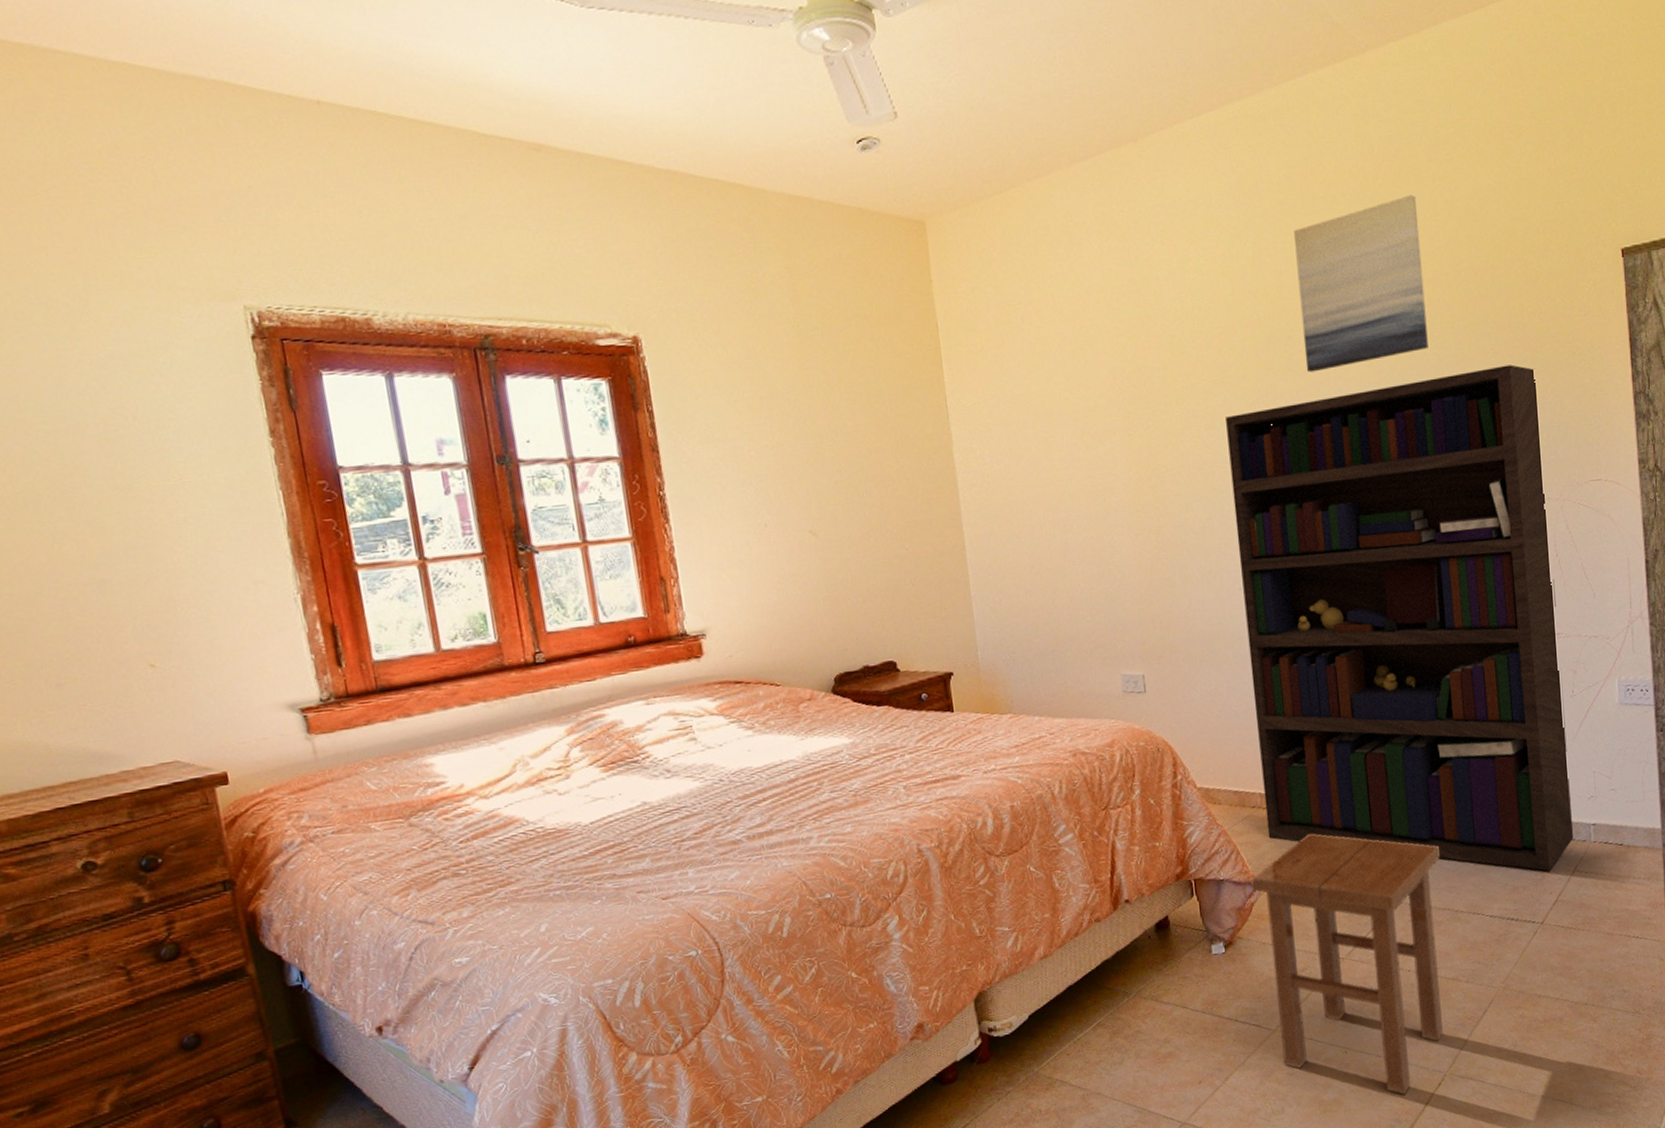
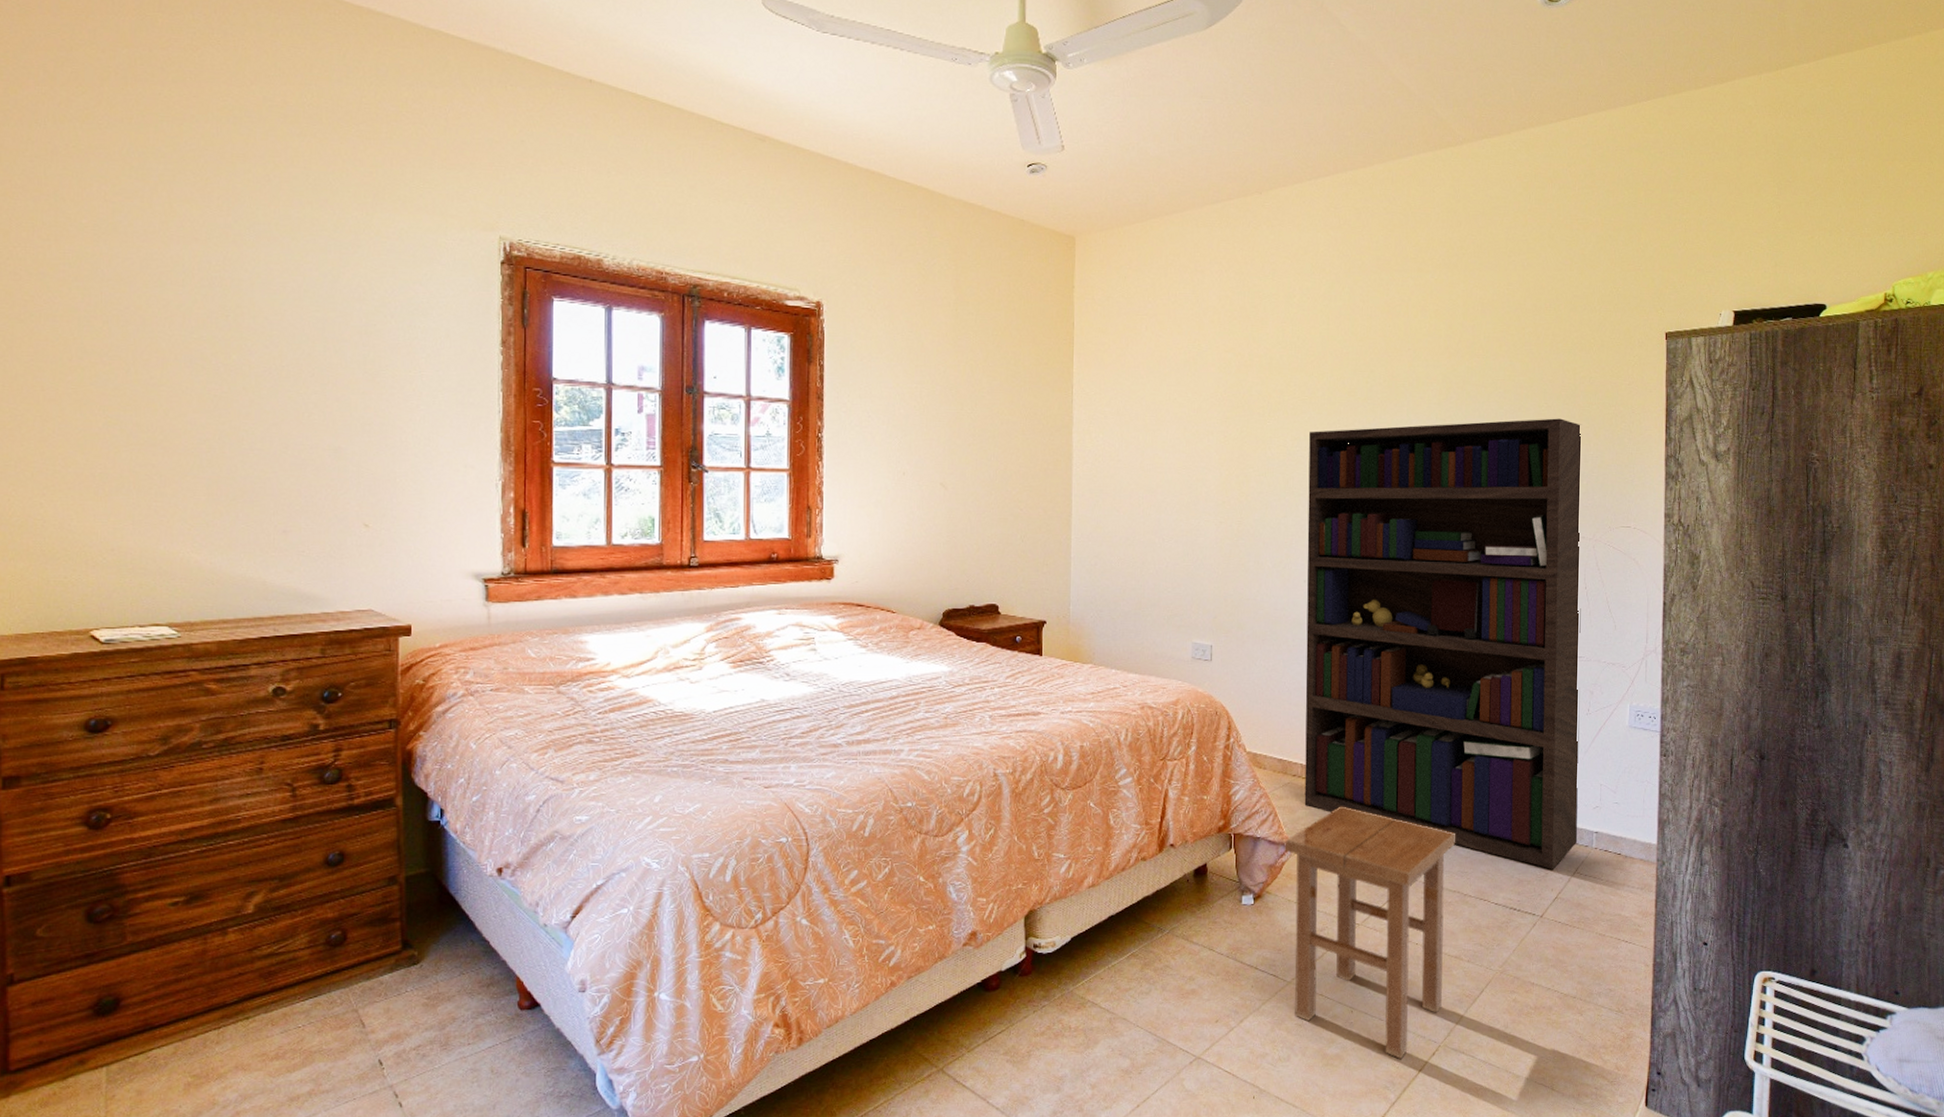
wall art: present [1294,195,1429,373] -> none [1383,265,1493,404]

